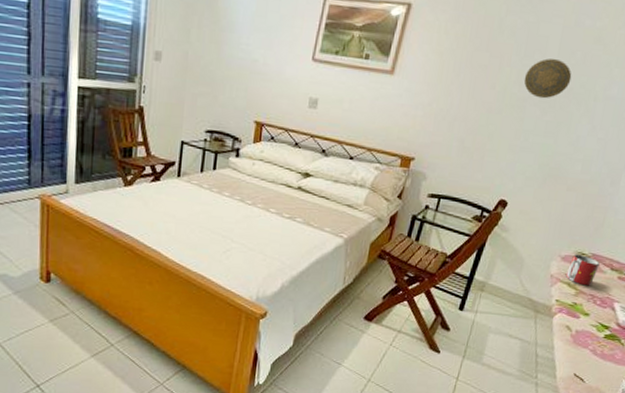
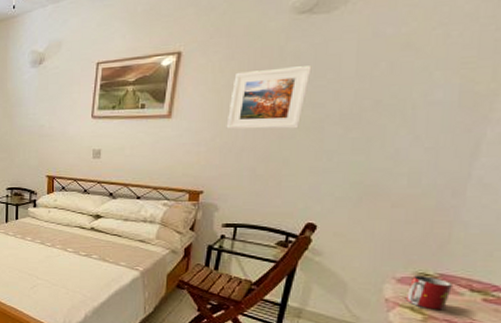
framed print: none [443,37,524,105] -> present [226,66,312,130]
decorative plate: present [523,58,572,99] -> none [317,73,378,117]

